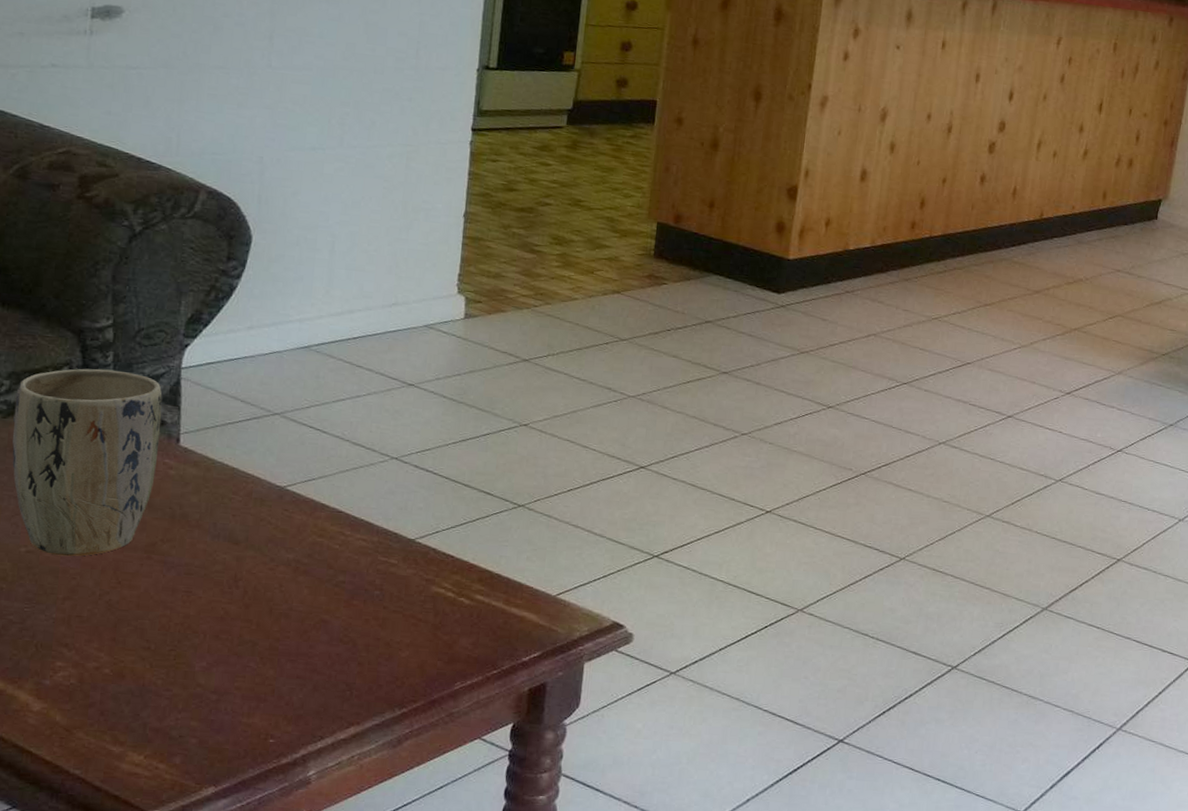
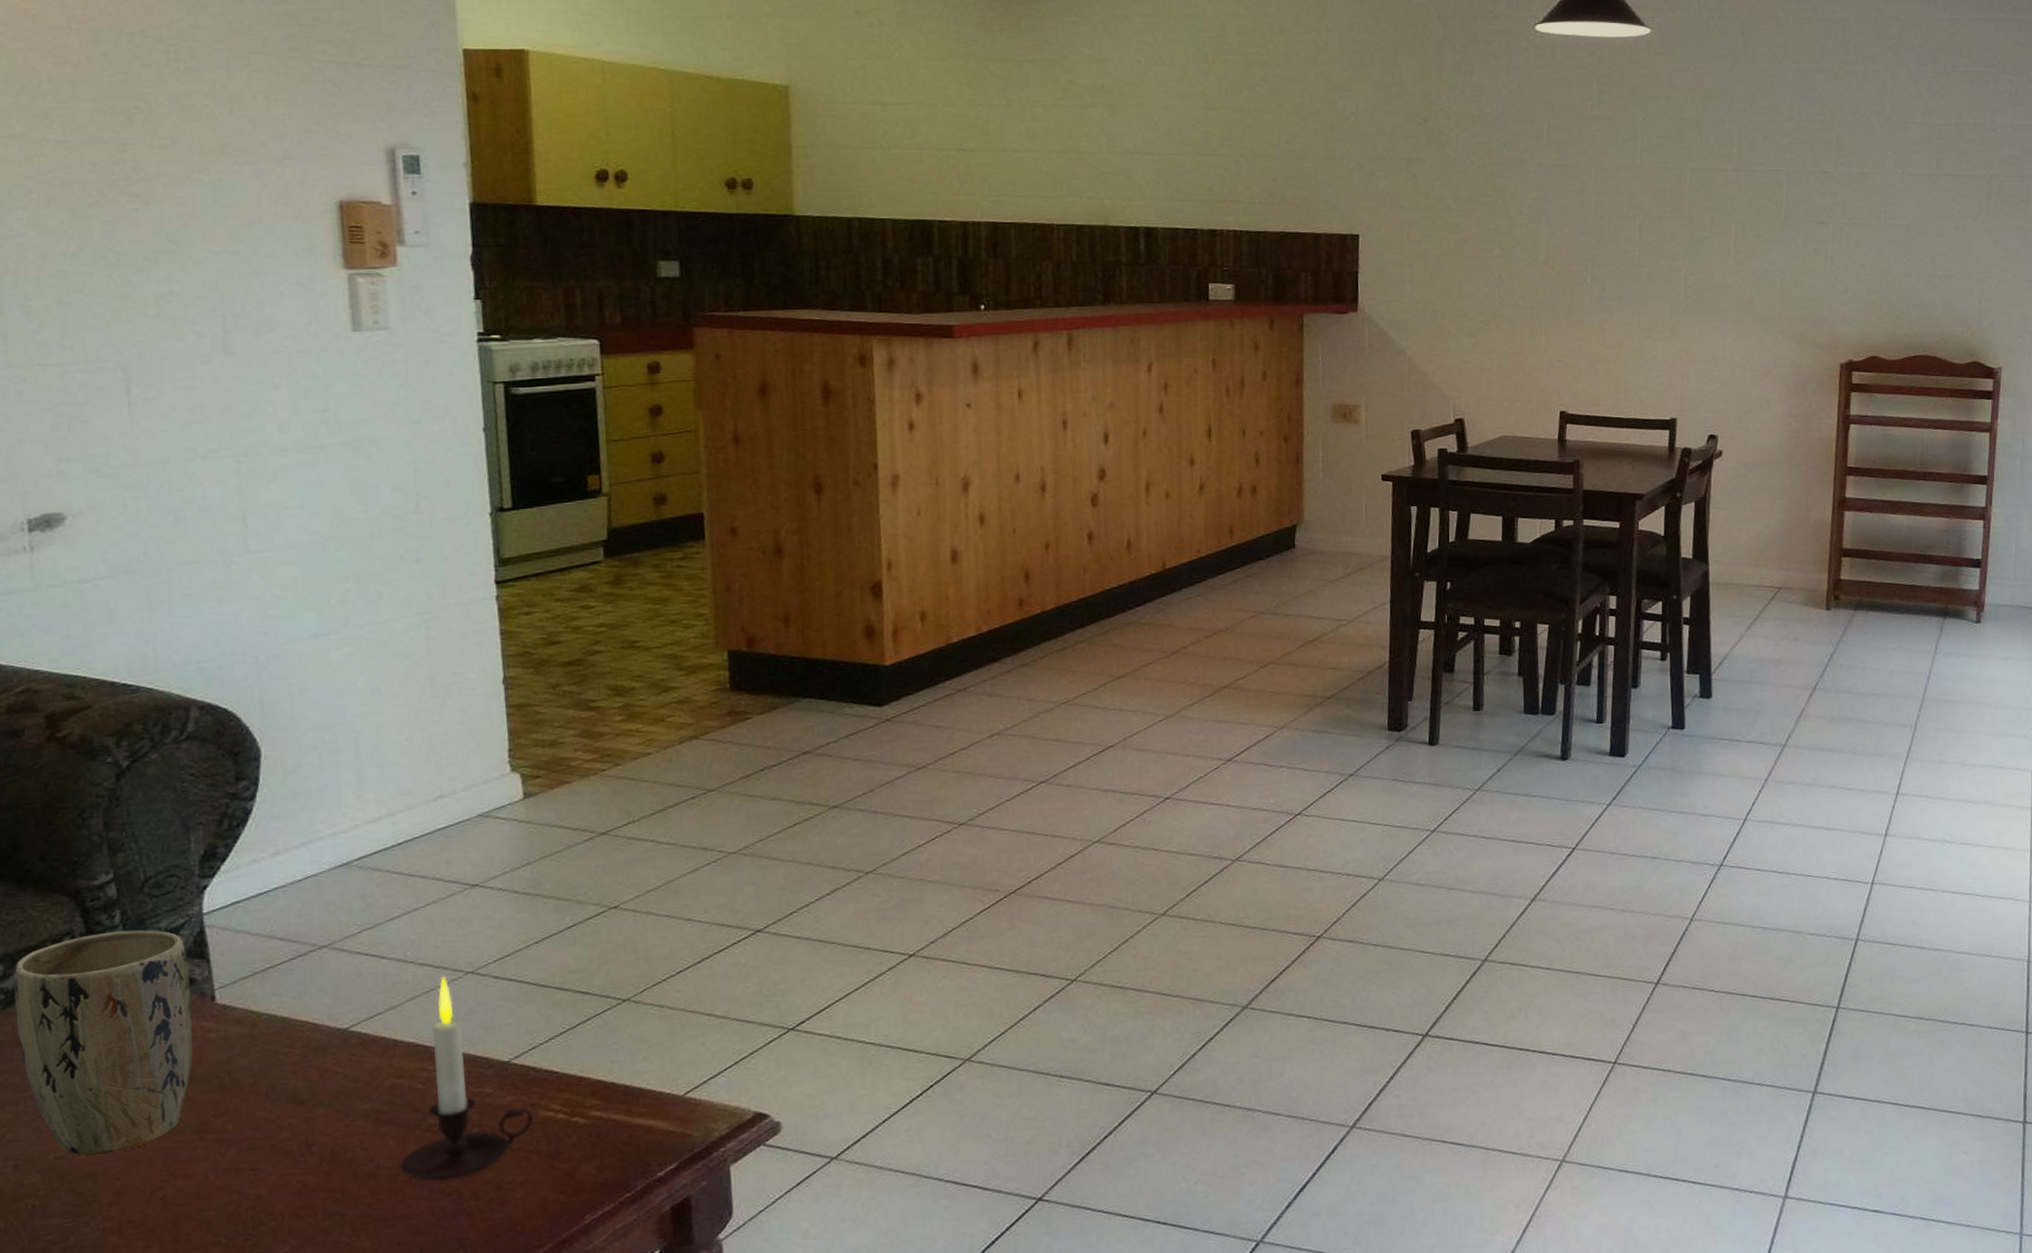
candle: none [309,457,426,631] -> present [400,976,533,1181]

